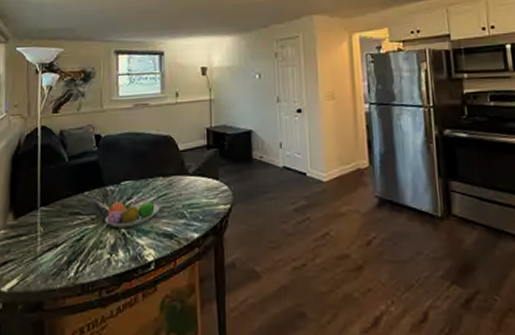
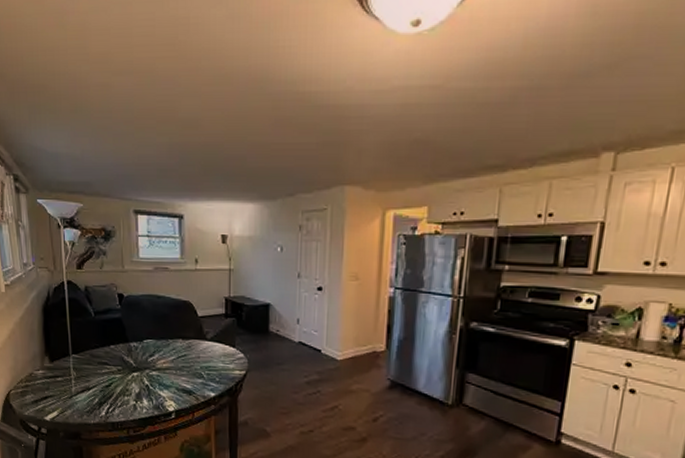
fruit bowl: present [105,202,159,228] -> none [130,357,179,381]

